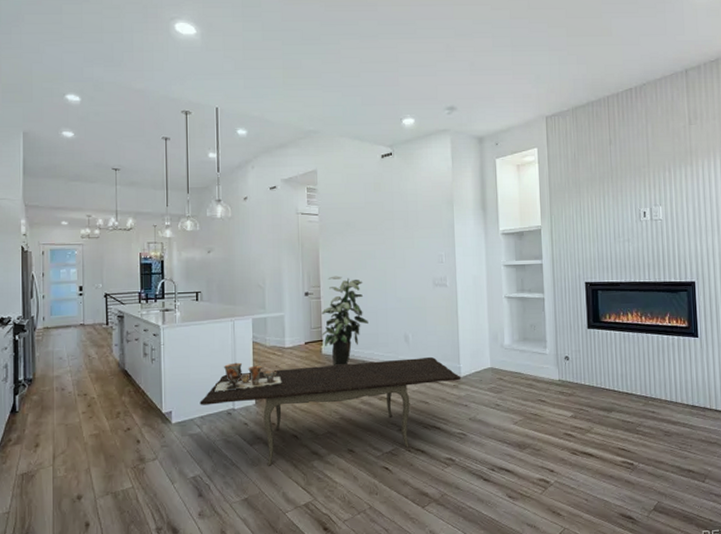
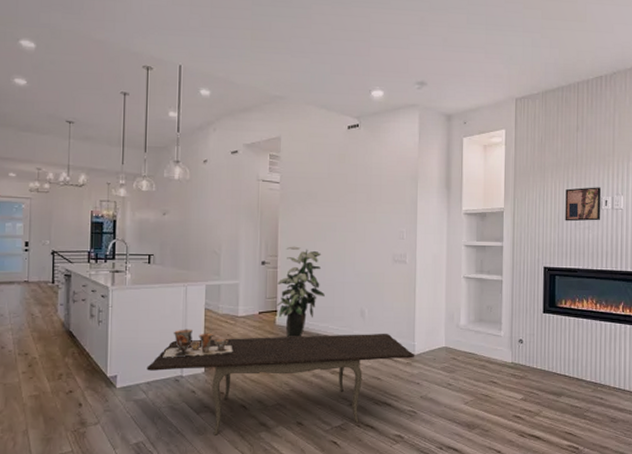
wall art: none [602,199,640,235] -> present [565,187,602,222]

